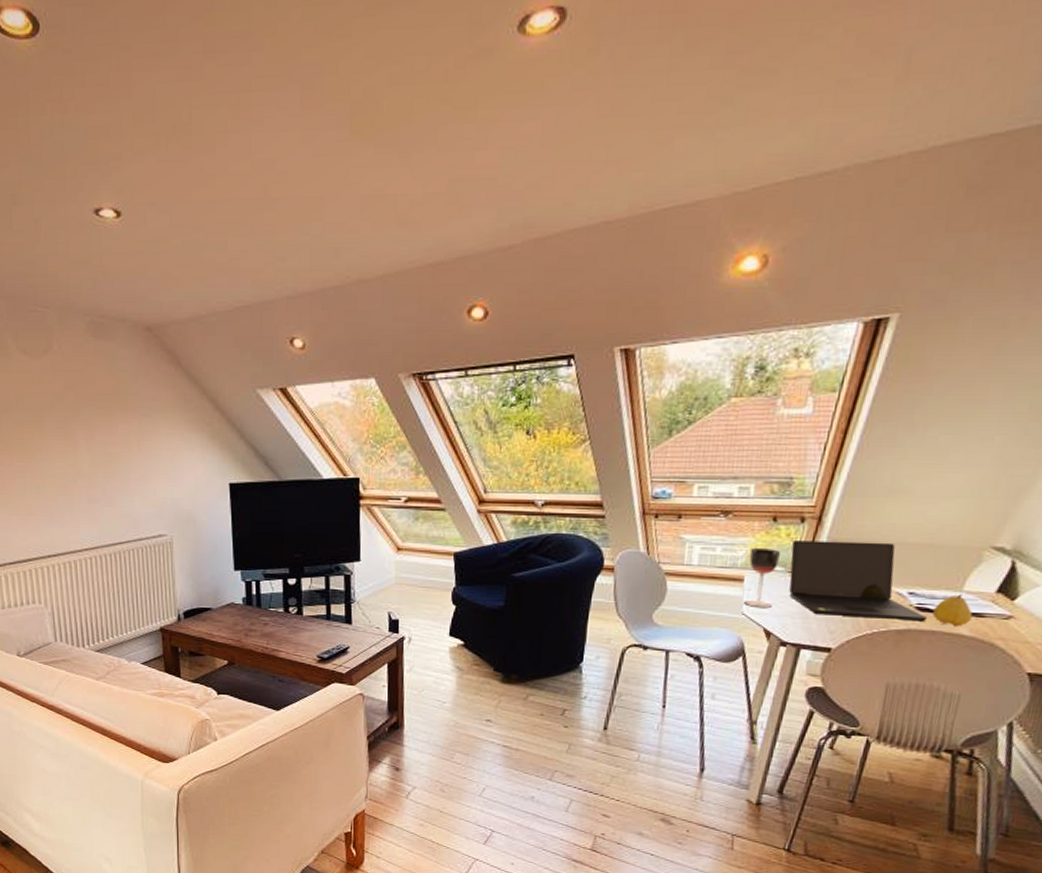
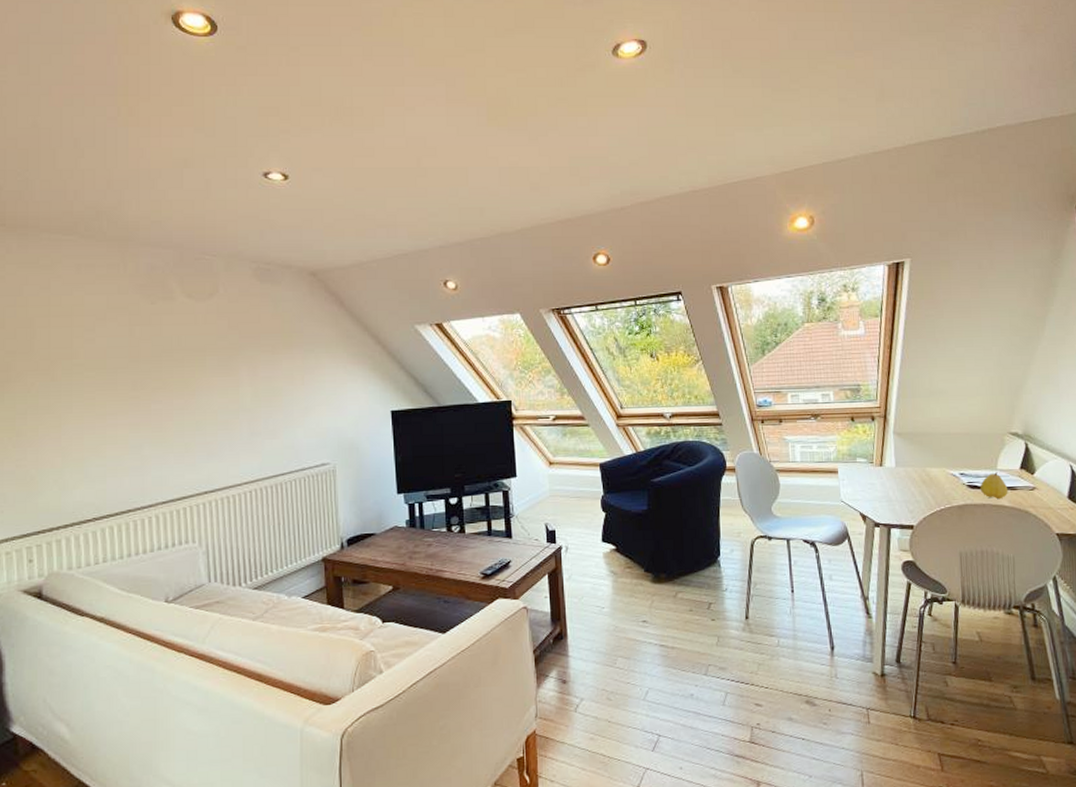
wineglass: present [744,548,780,608] -> none [838,444,862,495]
laptop: present [789,540,927,621] -> none [869,433,977,498]

